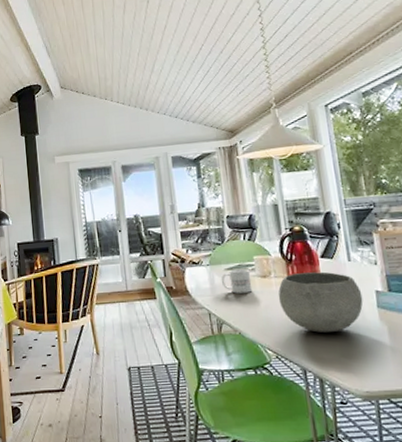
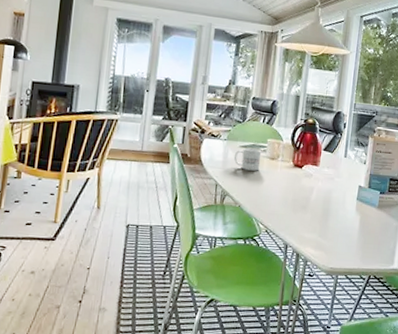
bowl: present [278,271,363,333] -> none [280,160,348,216]

